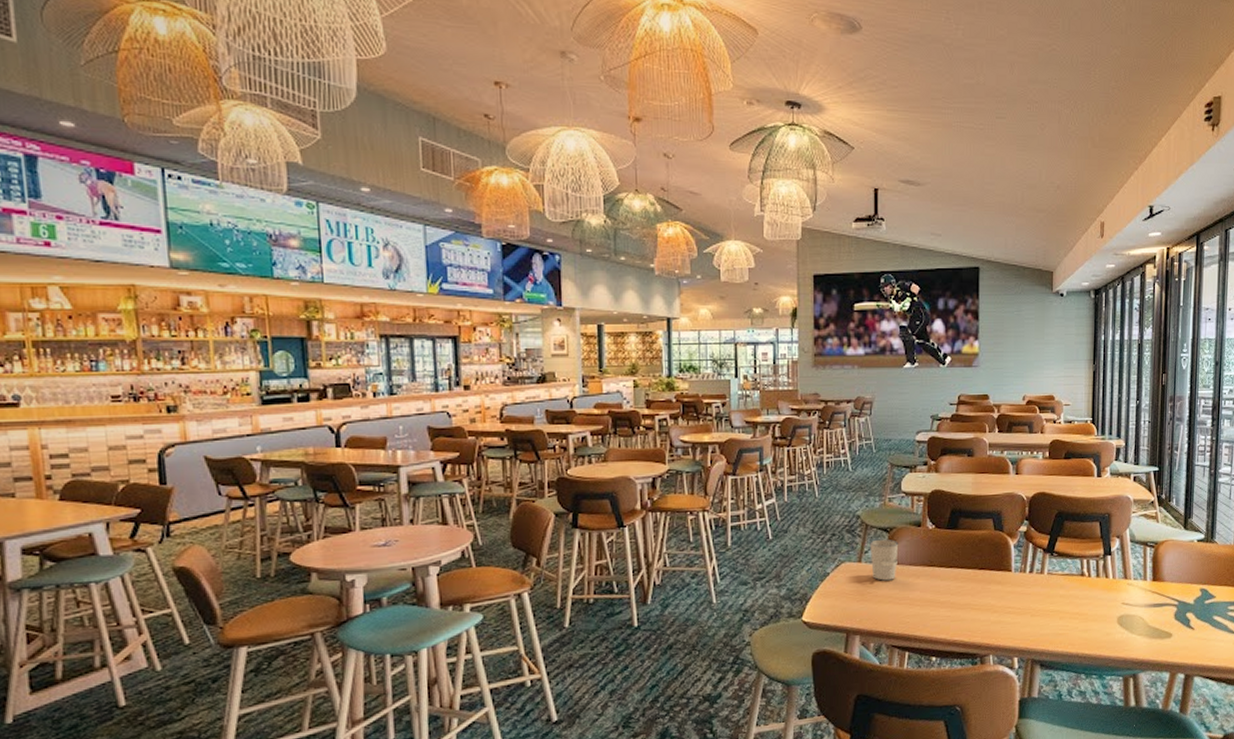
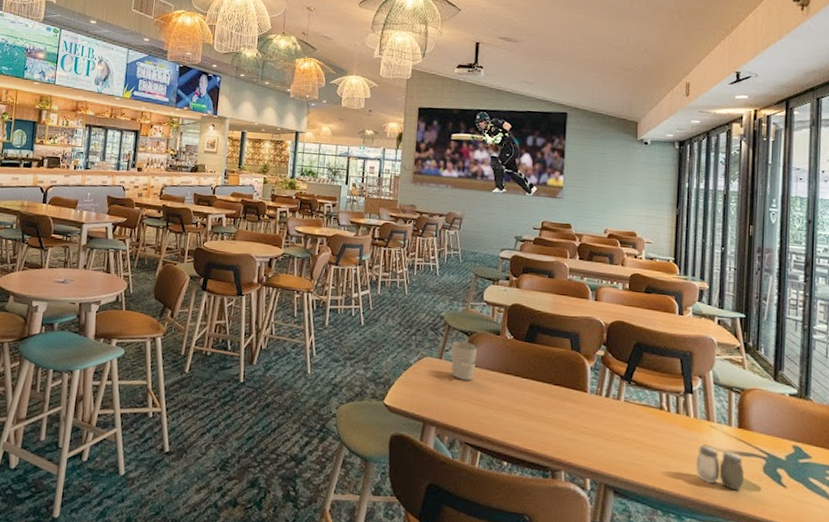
salt and pepper shaker: none [1115,603,1159,642] -> present [696,445,745,491]

